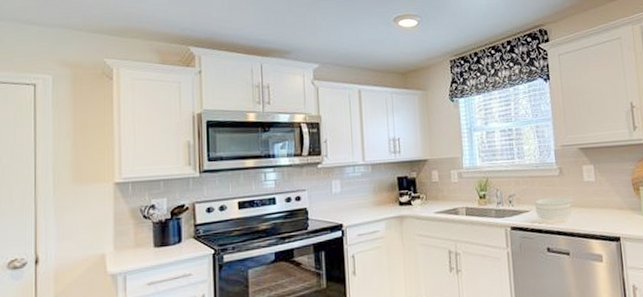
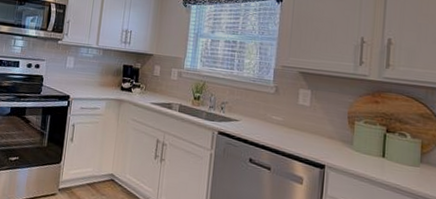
bowl: present [535,197,573,223] -> none [245,111,282,138]

